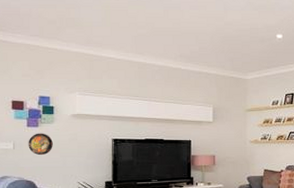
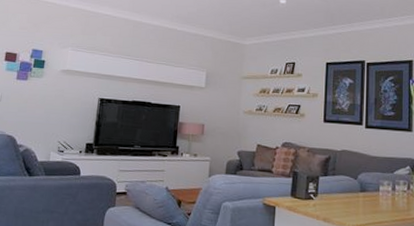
decorative plate: present [28,133,53,156] -> none [14,86,39,110]

